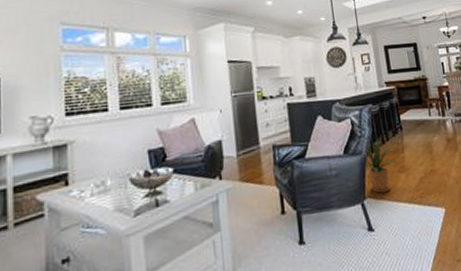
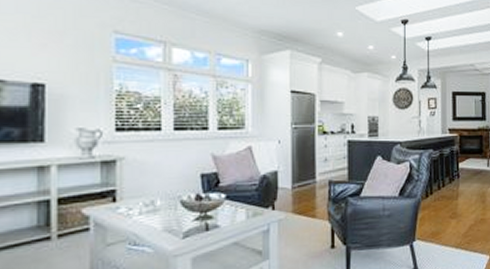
house plant: present [365,141,398,193] -> none [419,187,450,236]

